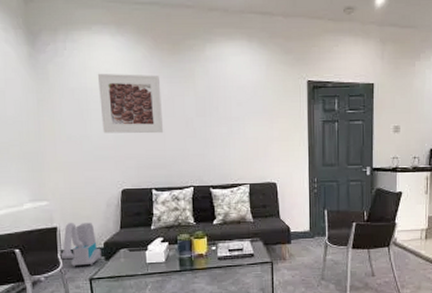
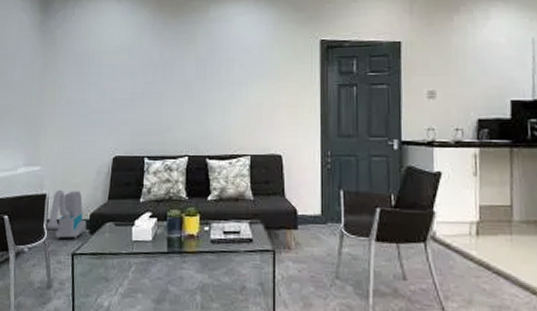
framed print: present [97,73,164,134] -> none [100,37,162,98]

